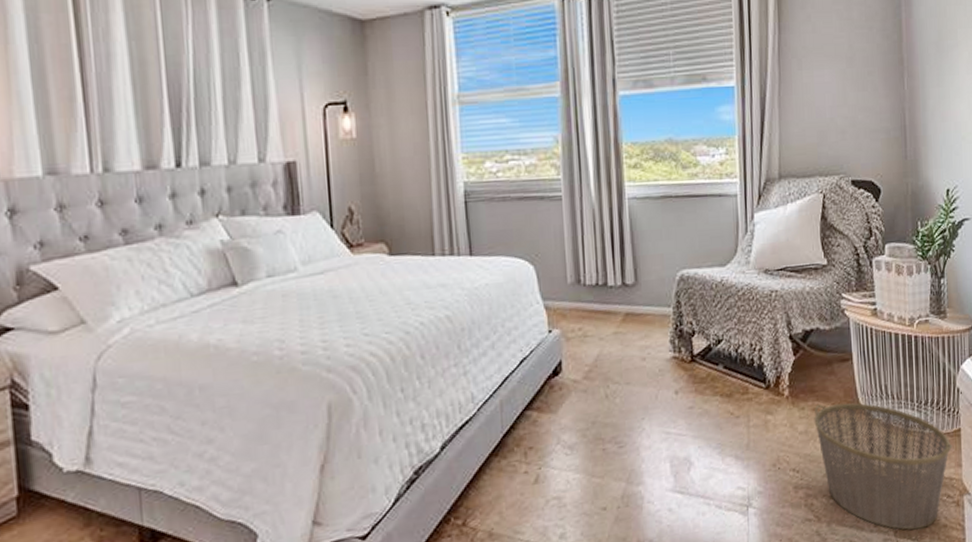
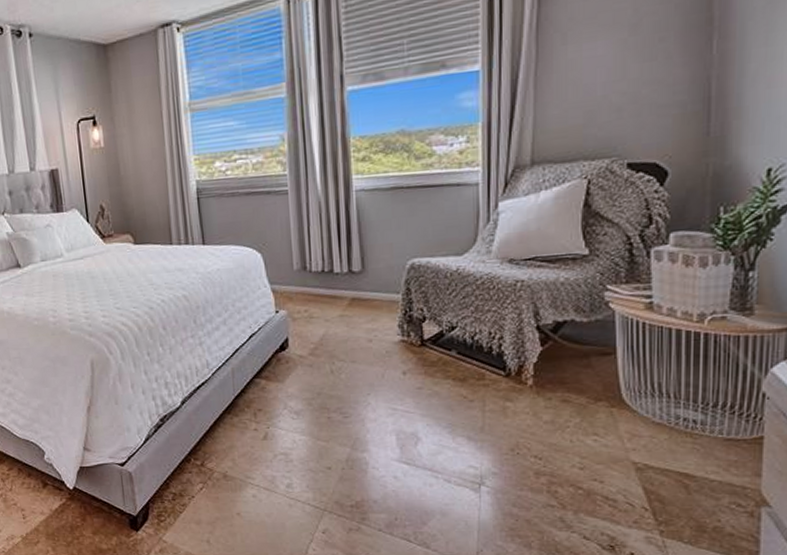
basket: present [814,403,953,531] -> none [563,397,750,533]

